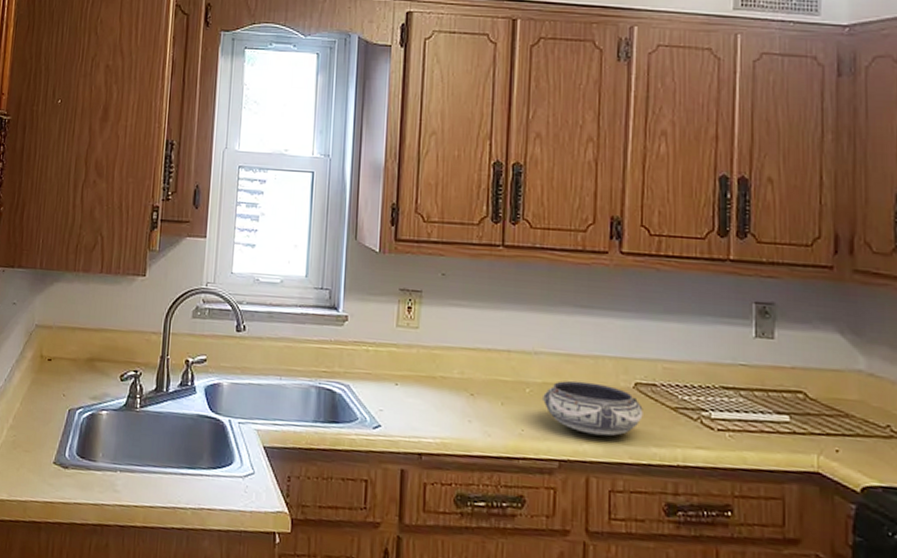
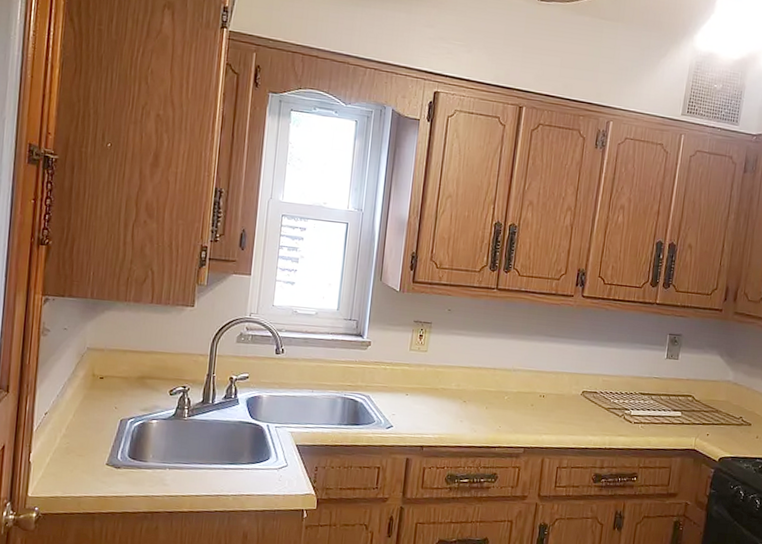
bowl: present [541,380,643,436] -> none [515,390,586,429]

